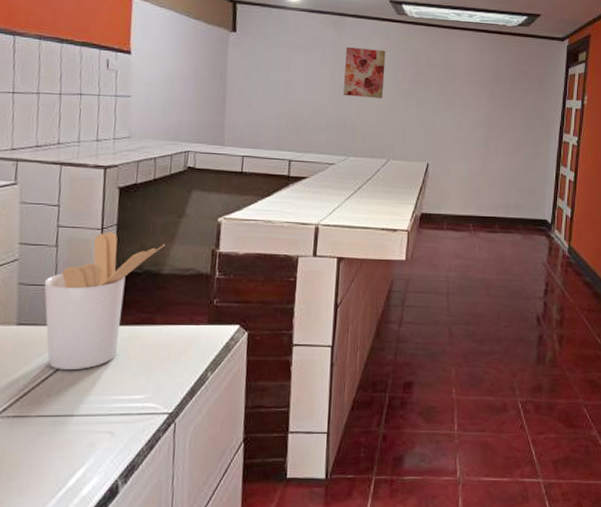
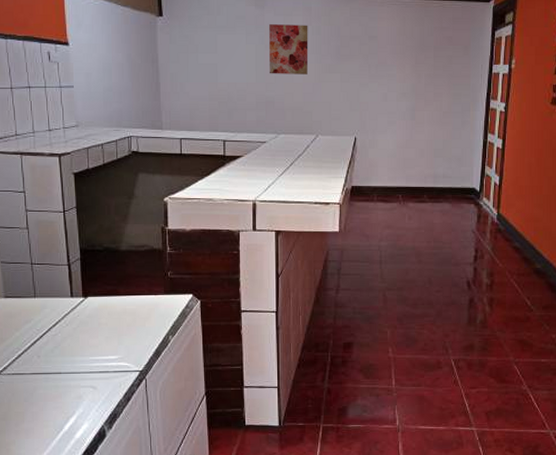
utensil holder: present [44,232,165,369] -> none [21,214,120,335]

